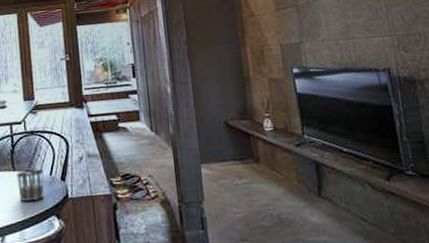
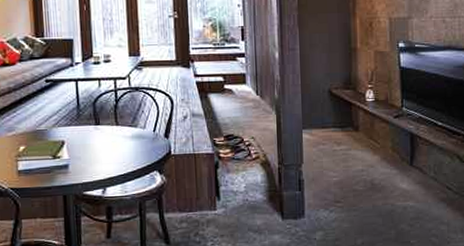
cup: present [17,169,44,202] -> none [120,125,147,156]

